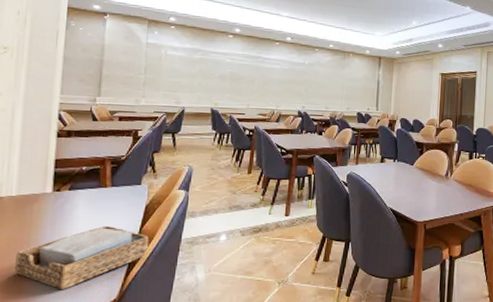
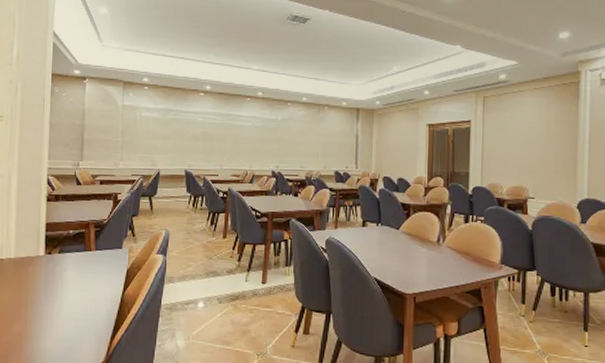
napkin holder: present [14,225,149,289] -> none [15,288,131,350]

